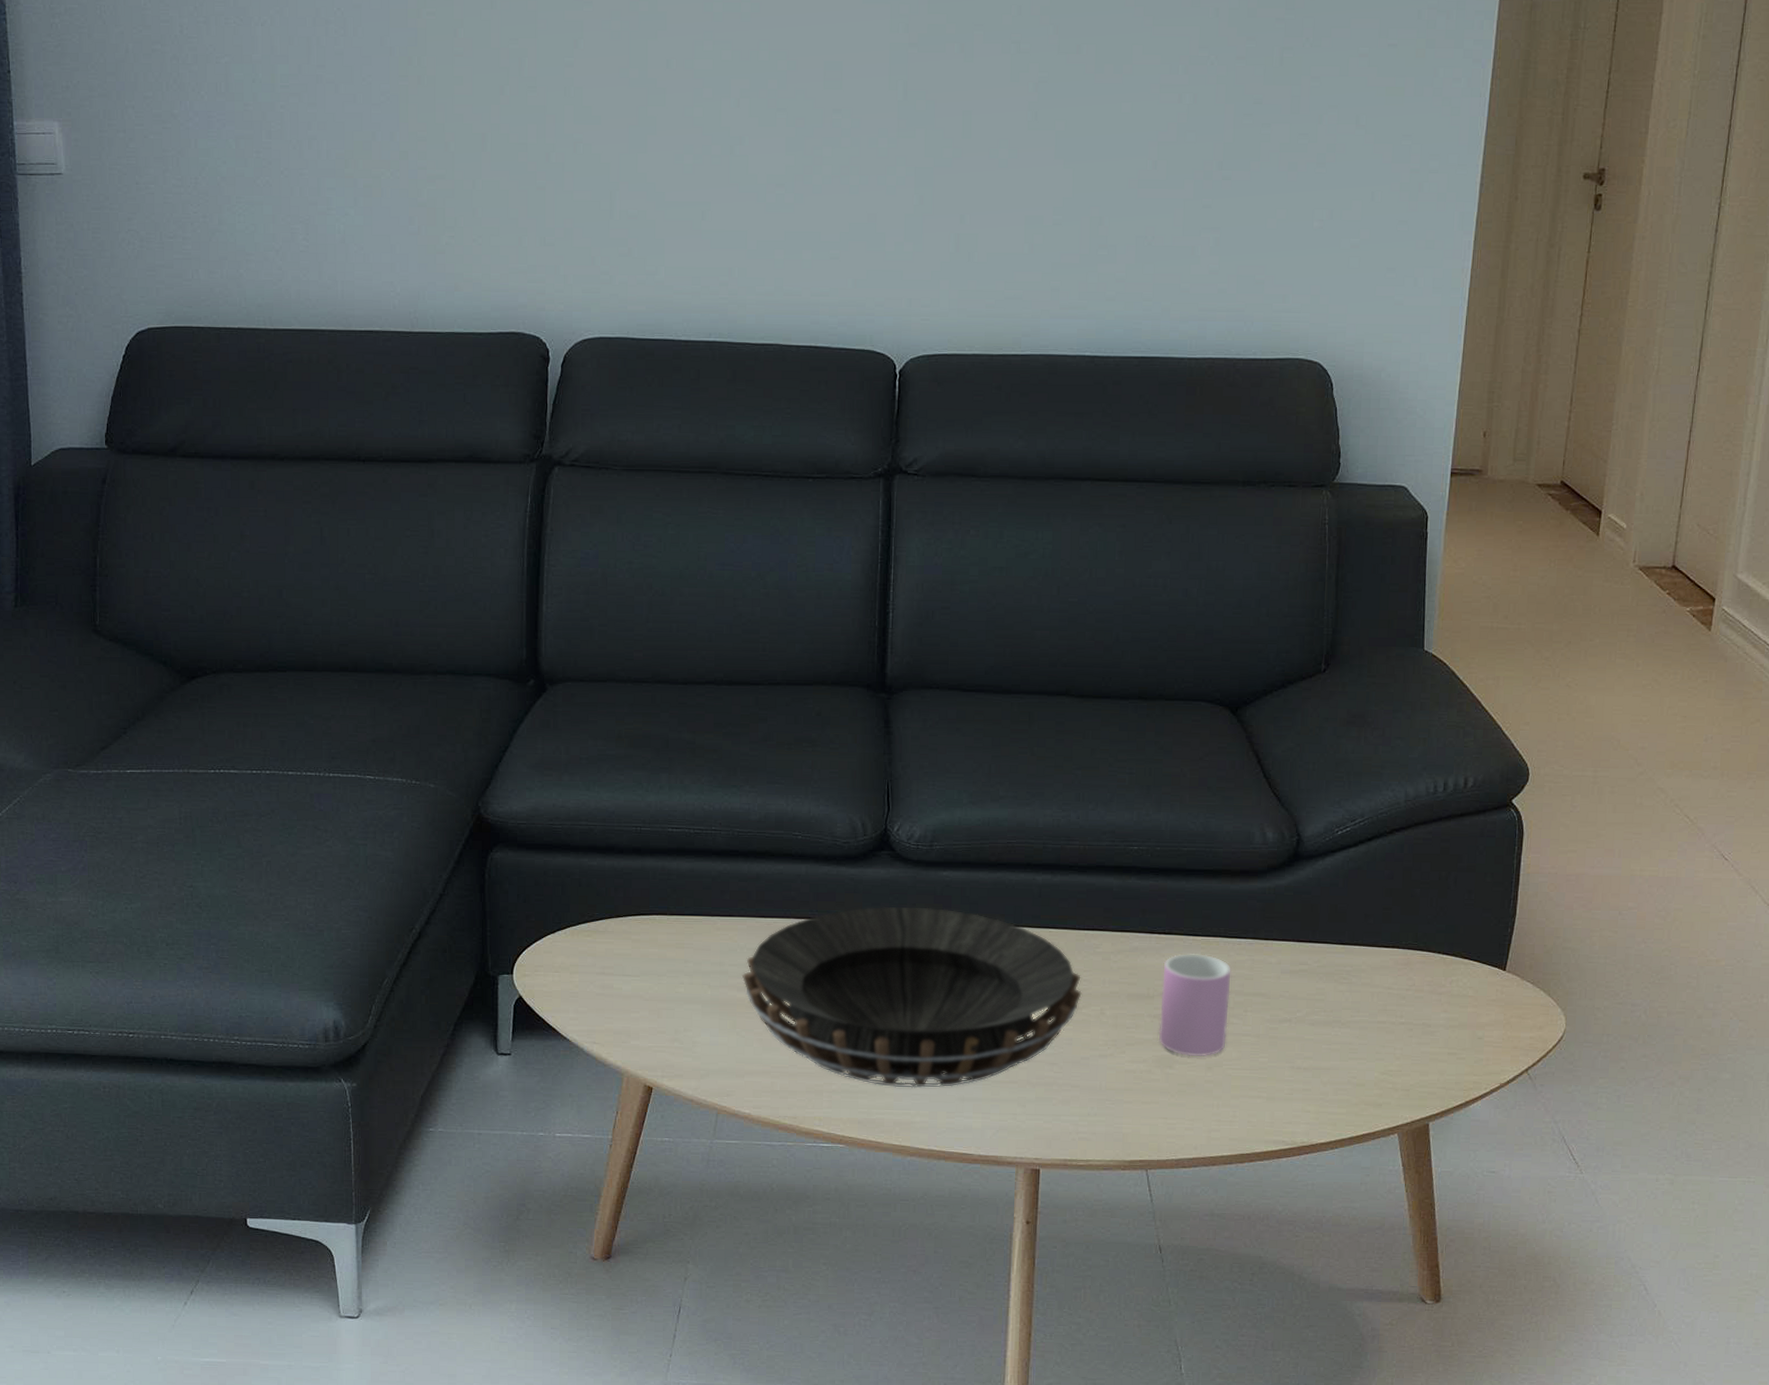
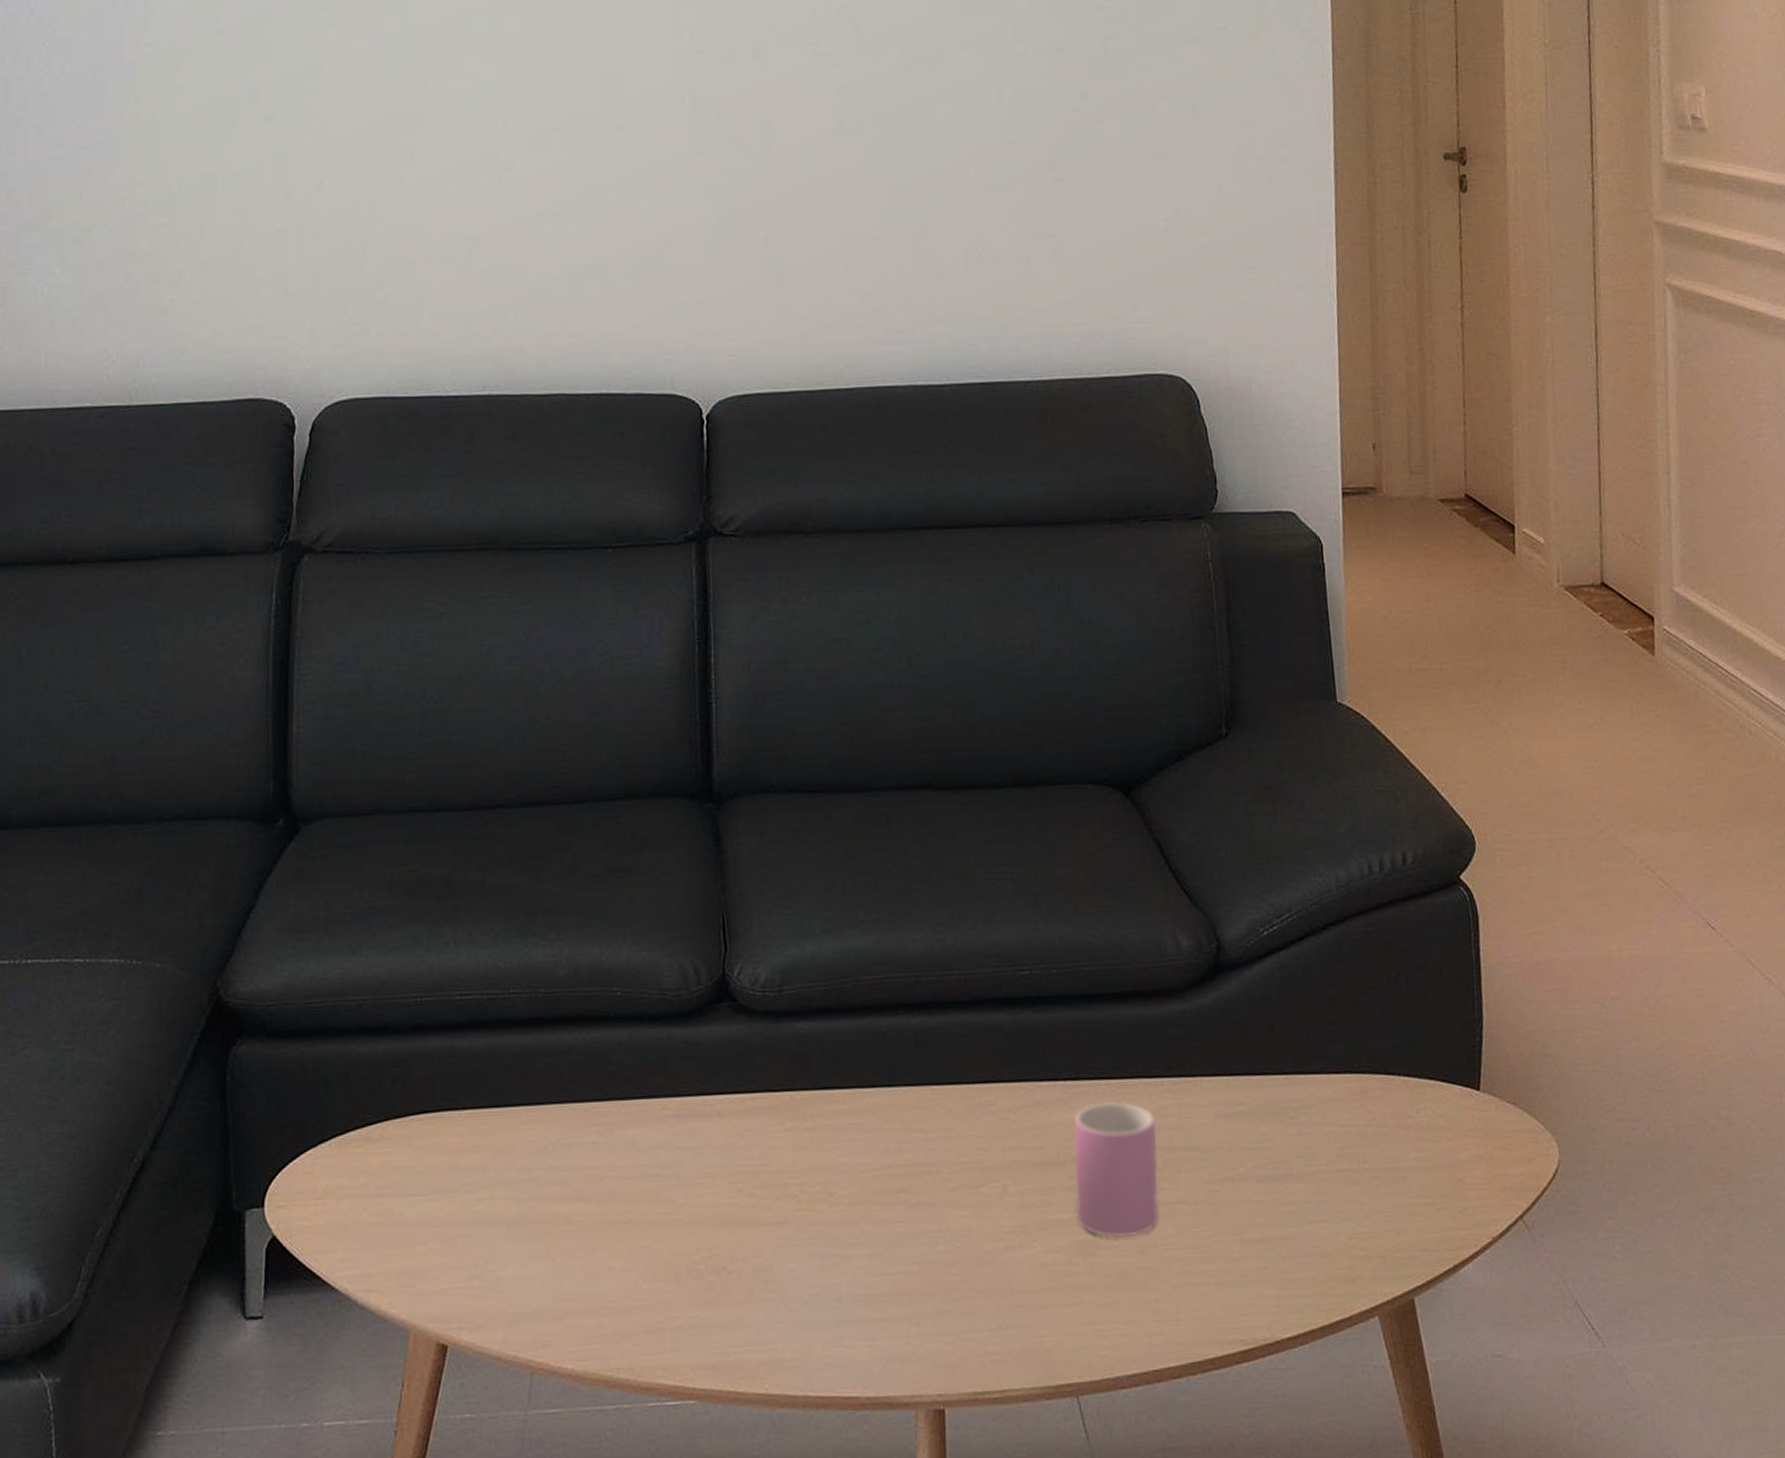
decorative bowl: present [742,907,1082,1088] -> none [556,1071,978,1316]

